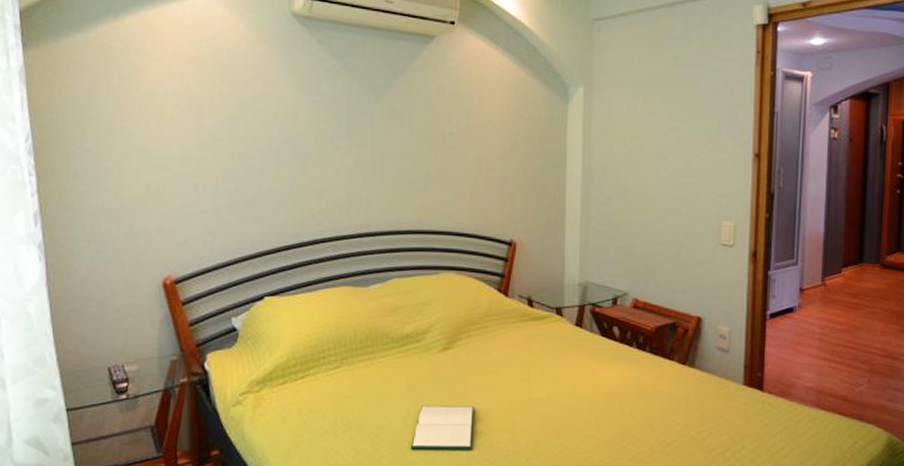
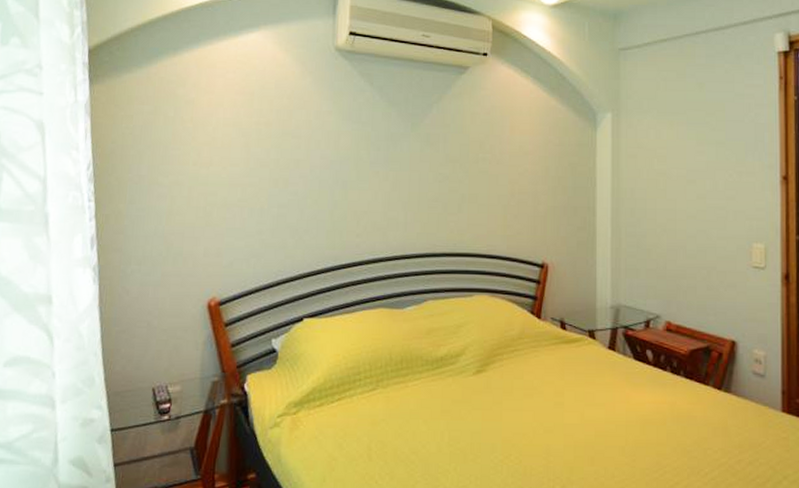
hardback book: present [411,406,474,450] -> none [445,430,508,477]

